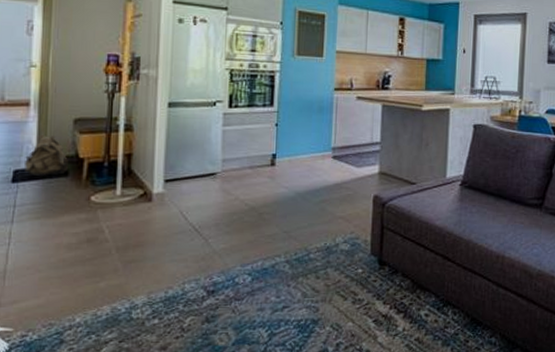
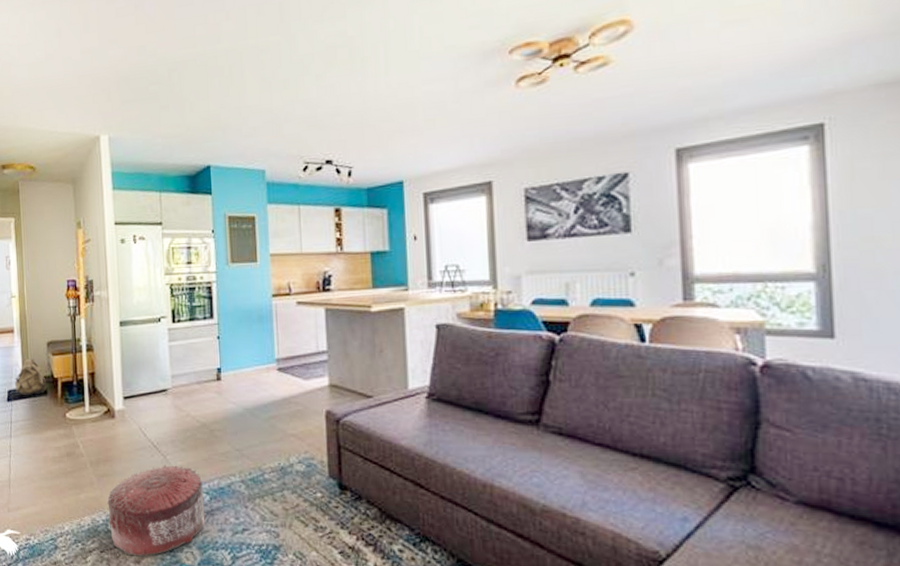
pouf: none [132,248,246,343] -> present [107,465,206,556]

